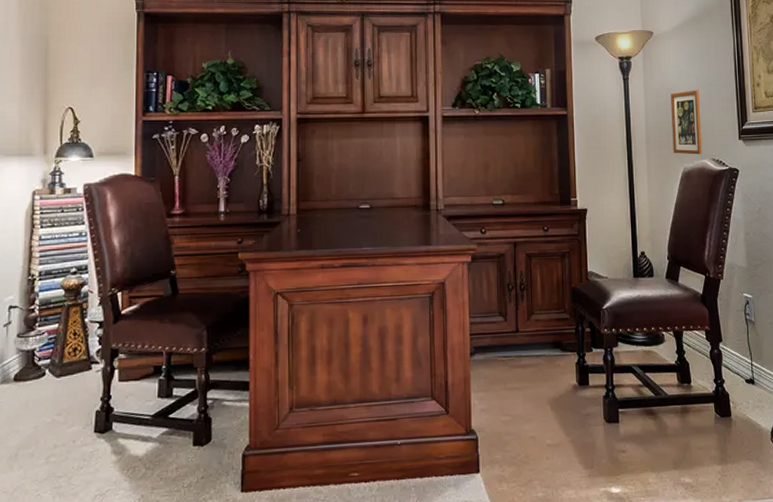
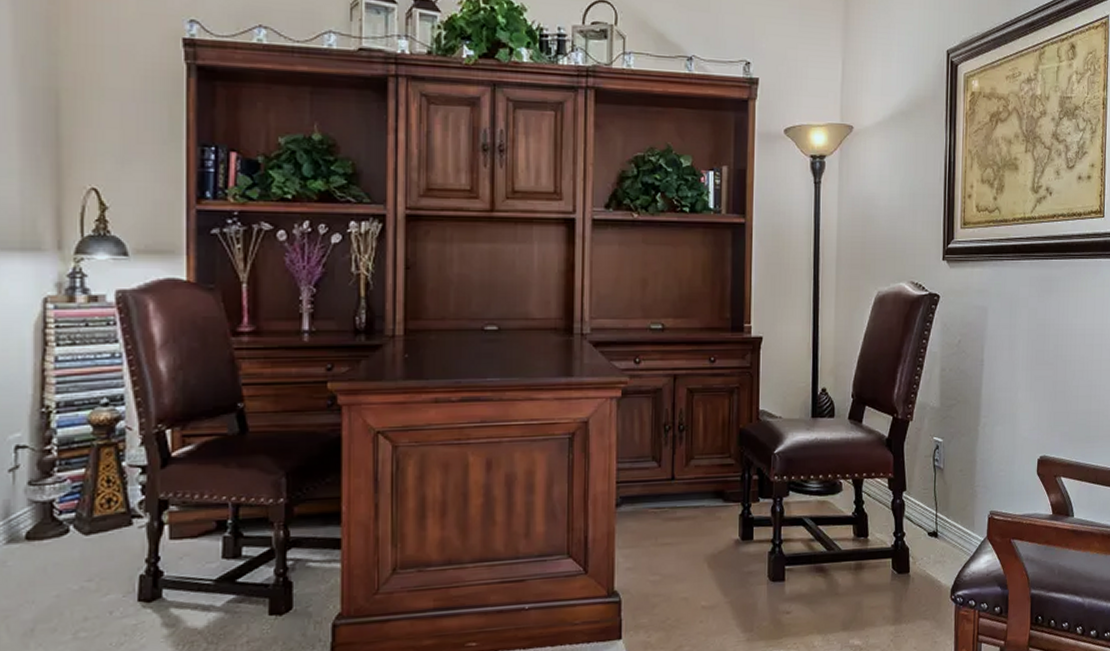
picture frame: present [670,90,703,155] -> none [866,199,902,277]

